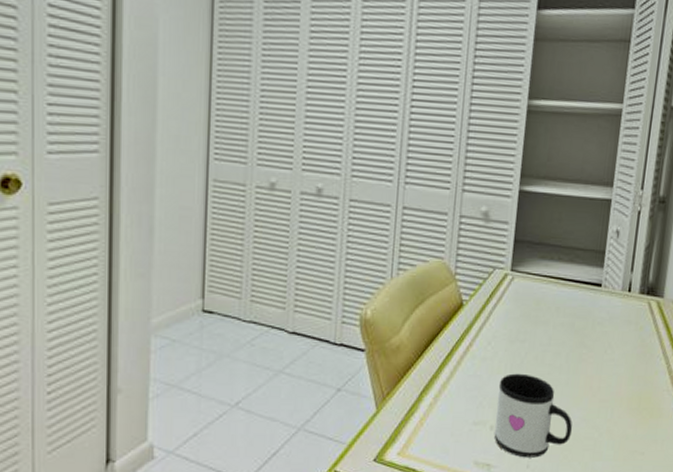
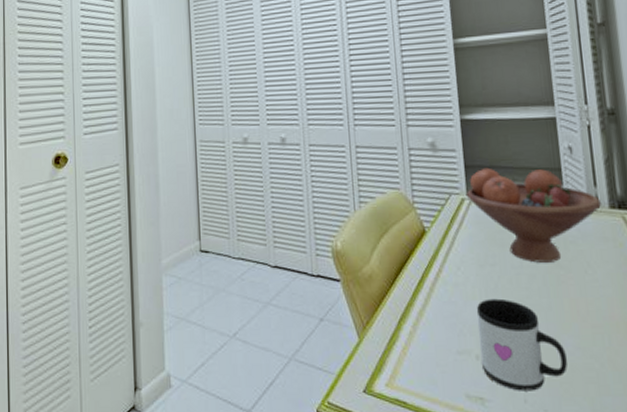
fruit bowl: none [511,244,634,341] -> present [467,167,602,263]

